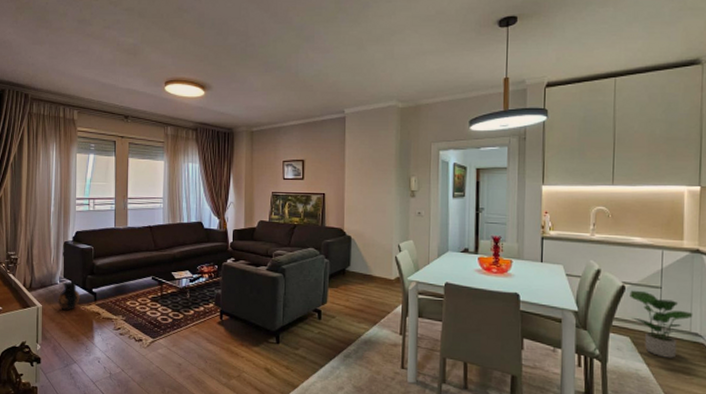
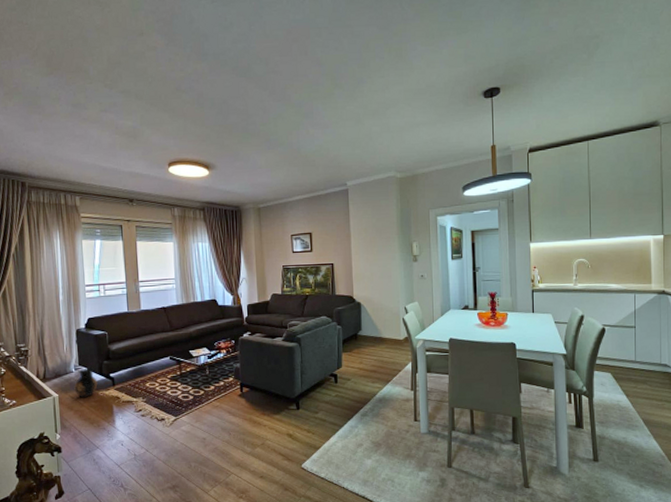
potted plant: present [629,290,693,358] -> none [609,331,662,388]

